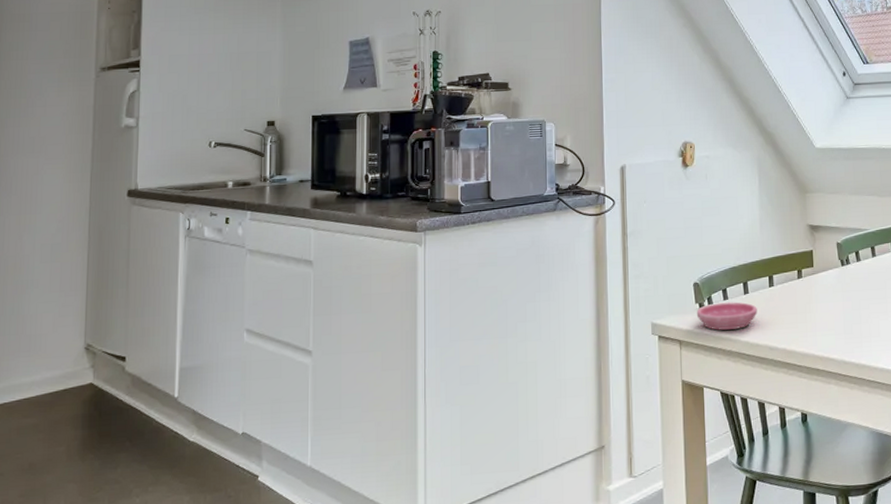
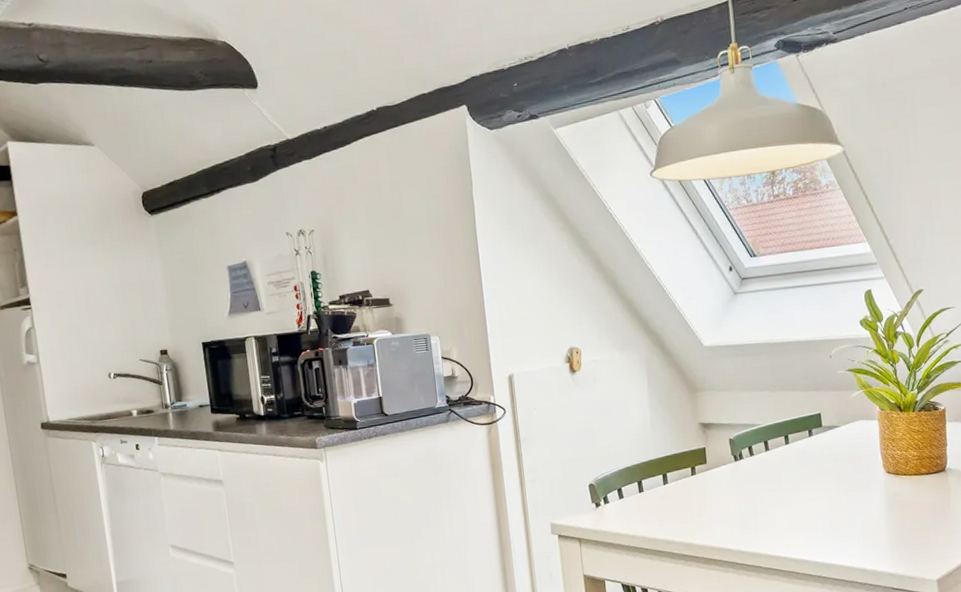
saucer: present [696,302,757,330] -> none [593,500,653,528]

